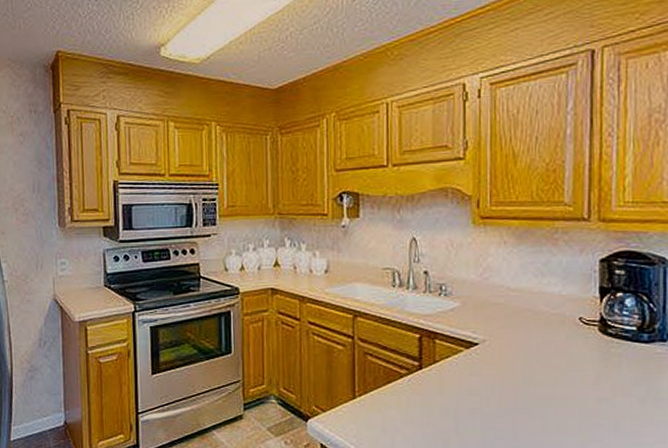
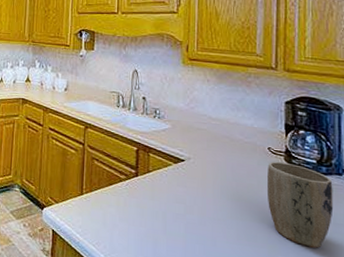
plant pot: none [579,333,656,429] -> present [268,161,334,248]

